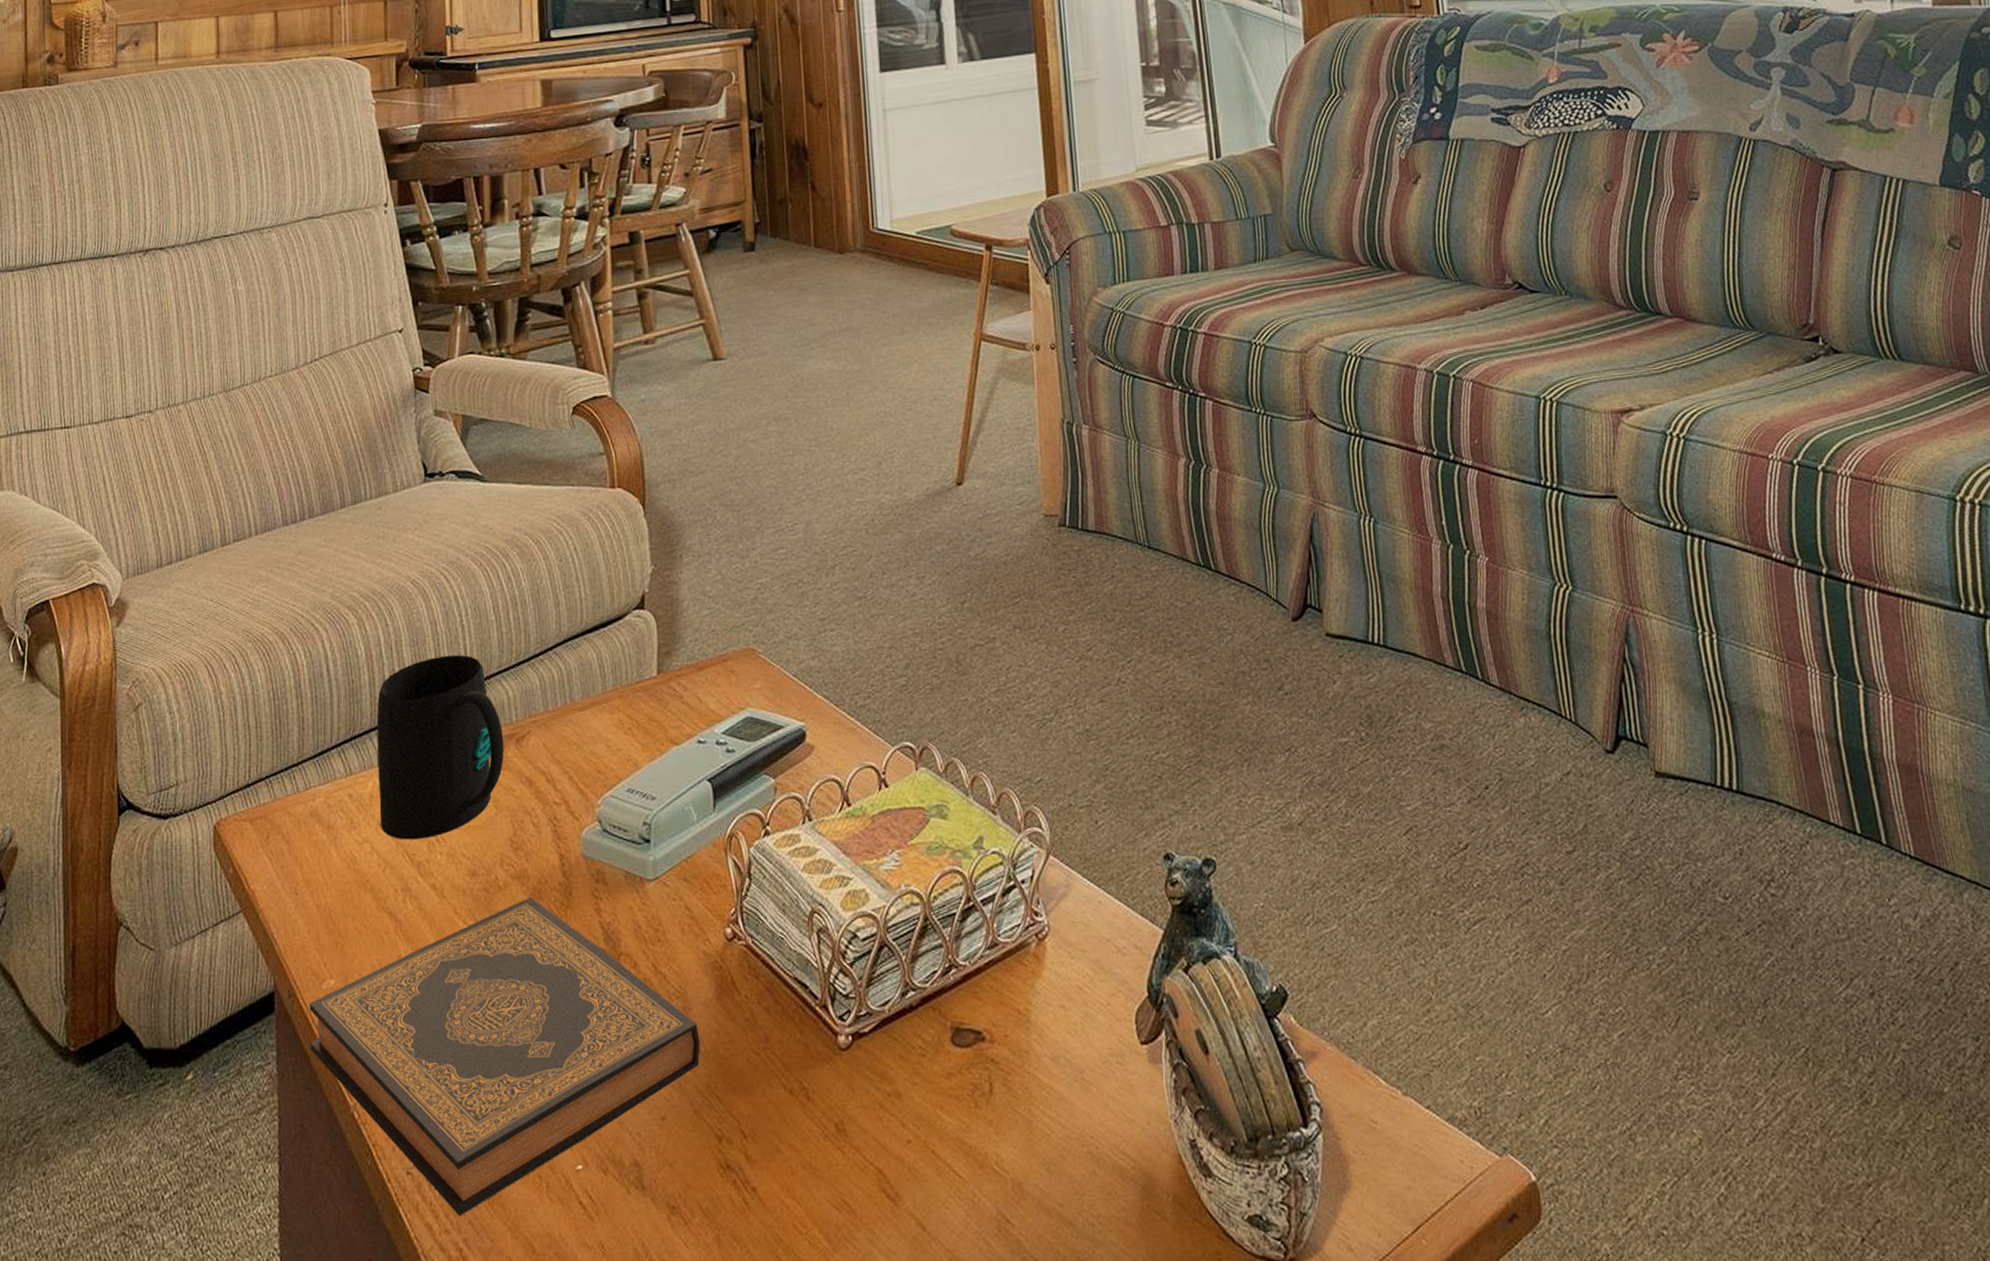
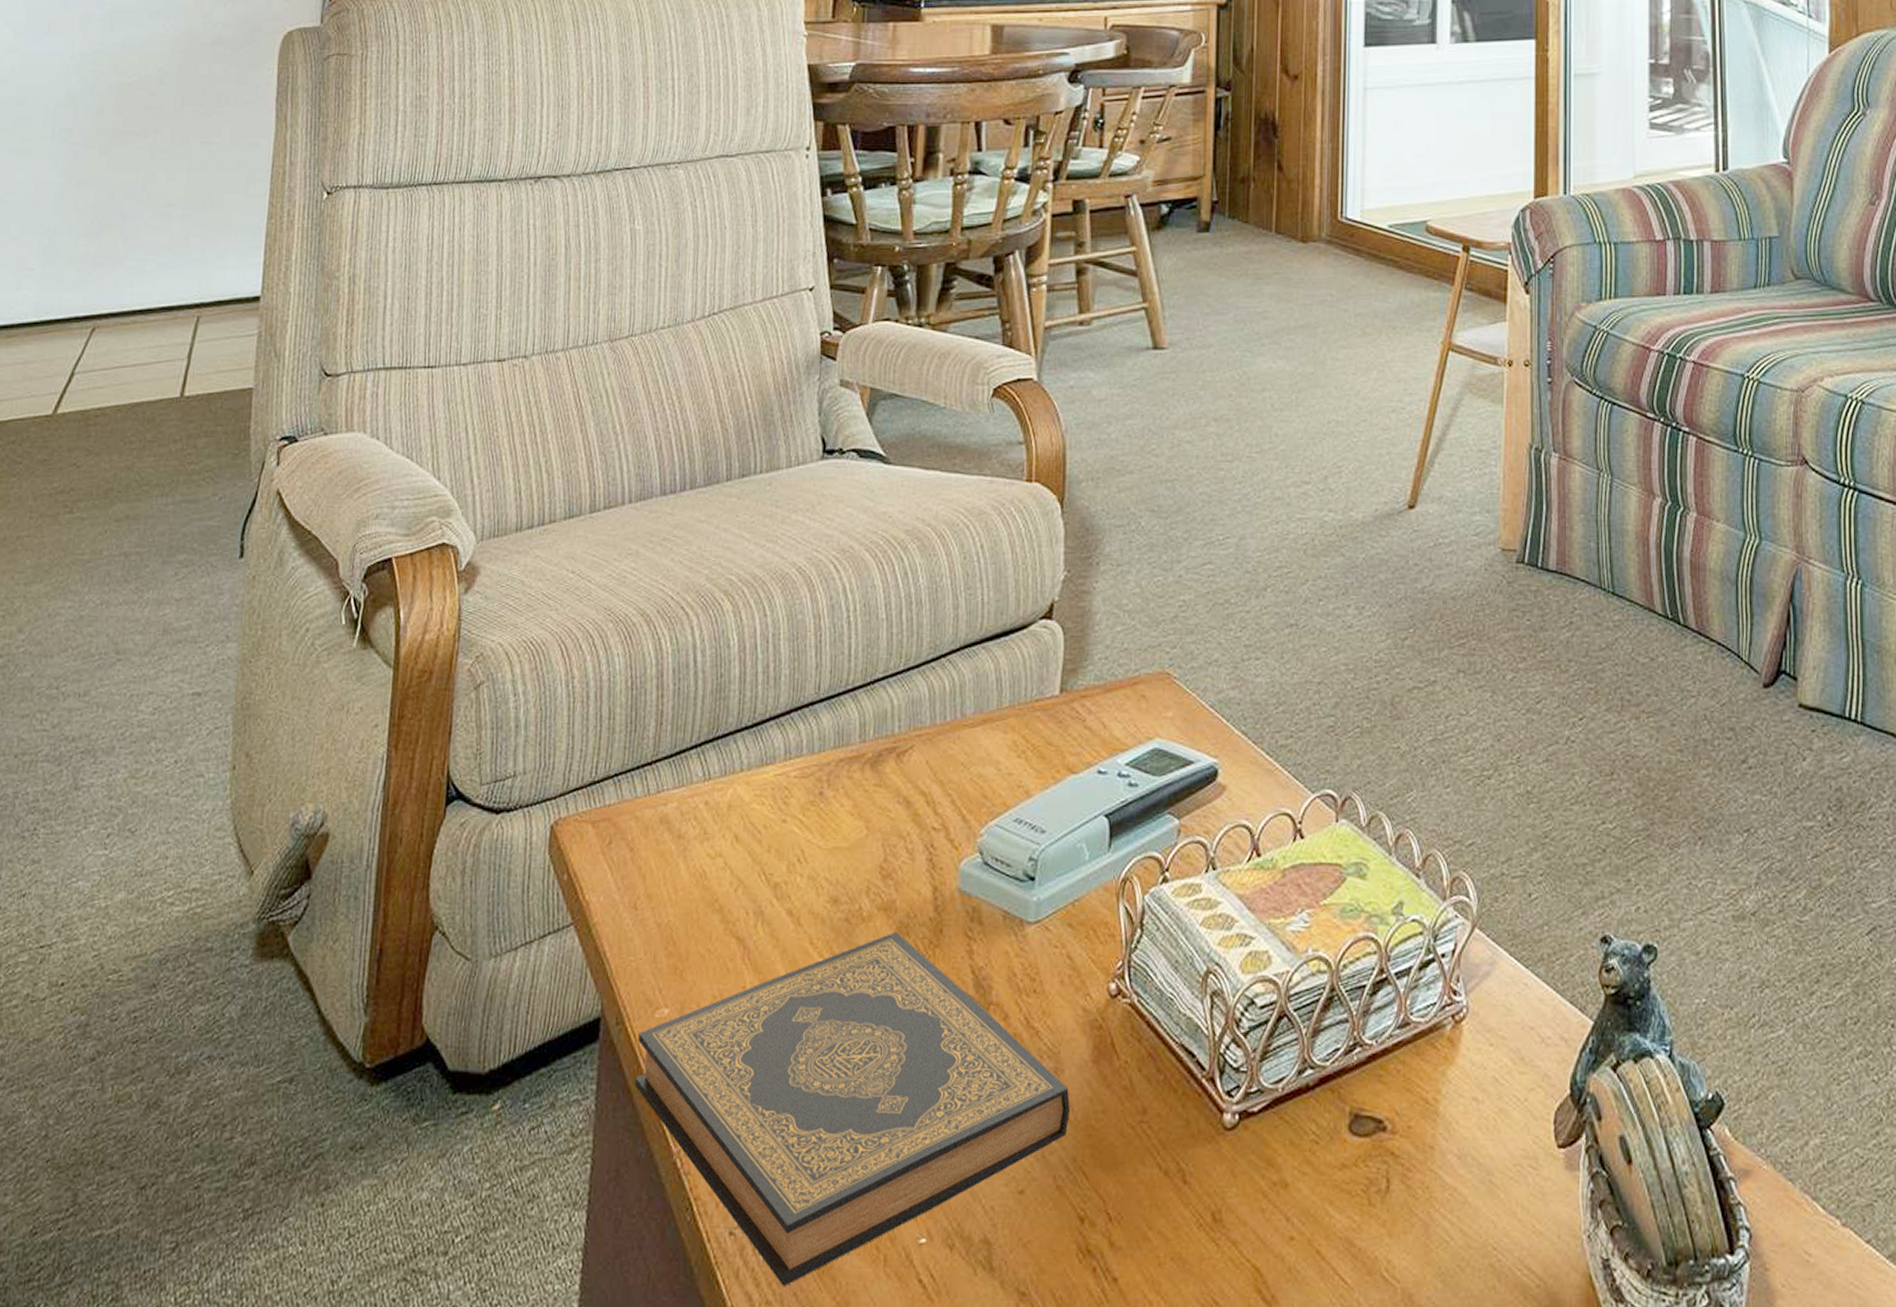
mug: present [376,654,505,840] -> none [736,654,883,858]

